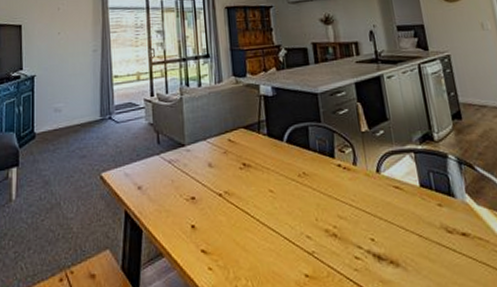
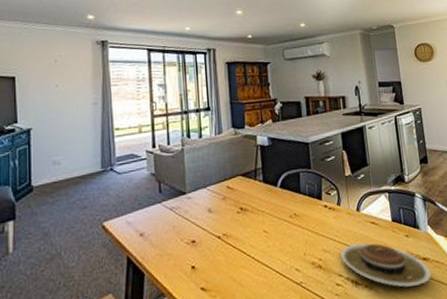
plate: none [359,210,474,268] -> present [341,243,432,288]

